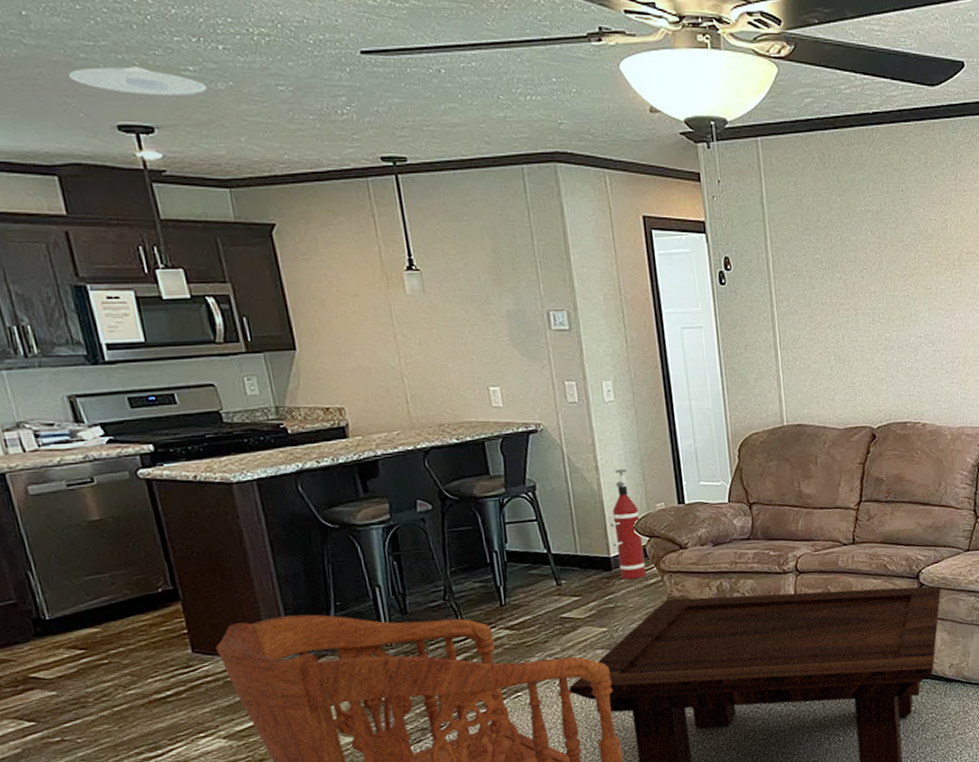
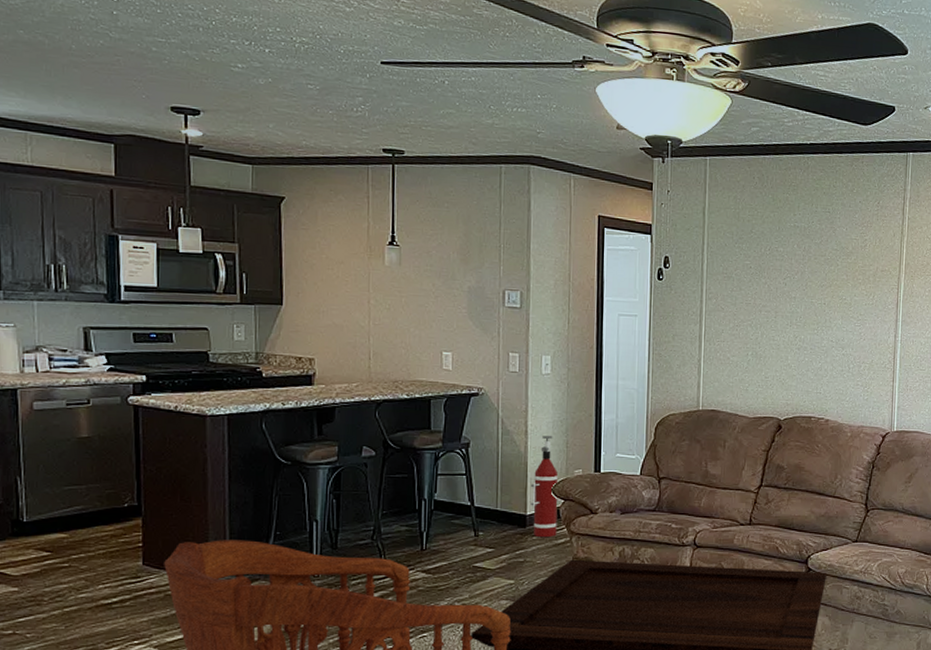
recessed light: present [69,66,207,96] -> none [141,59,250,87]

